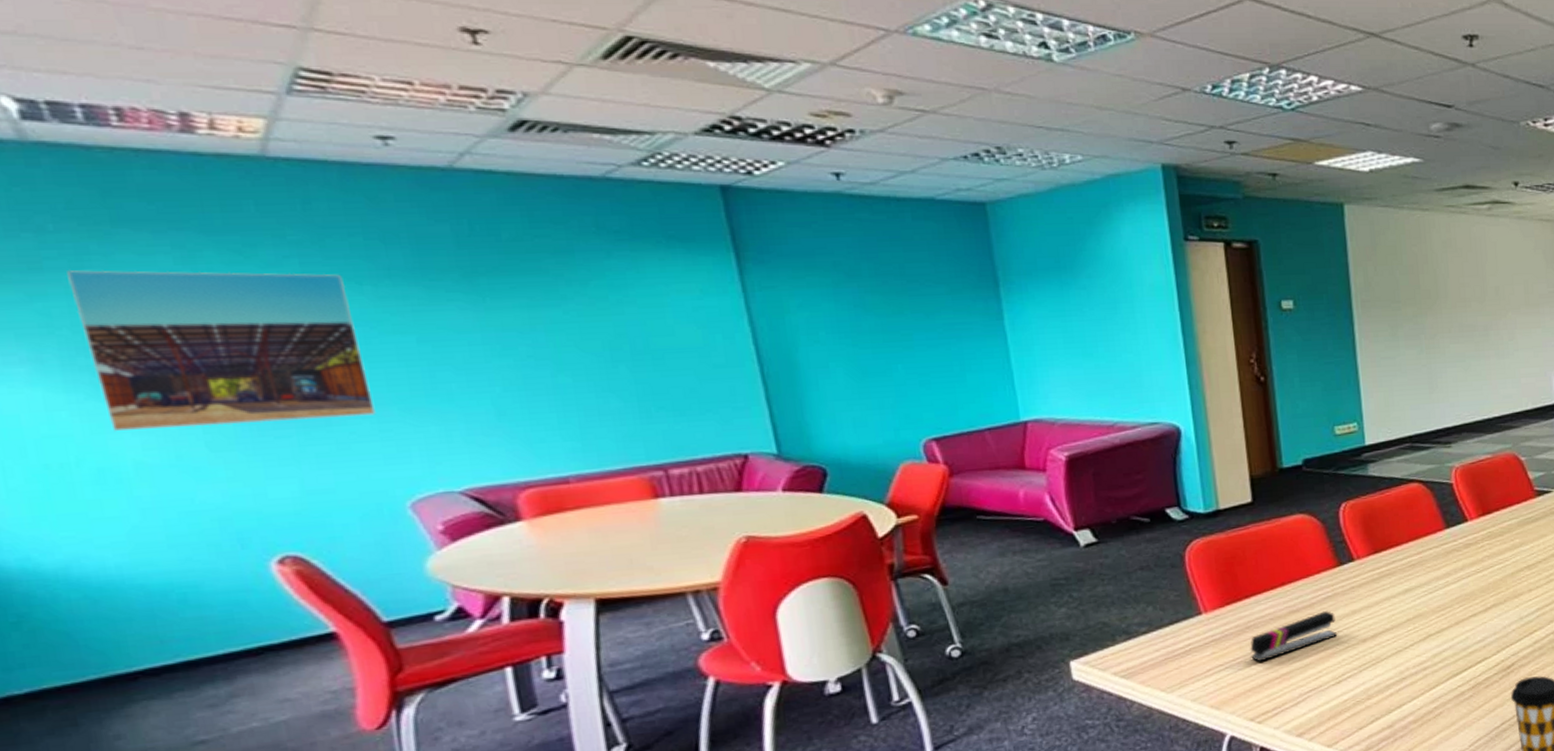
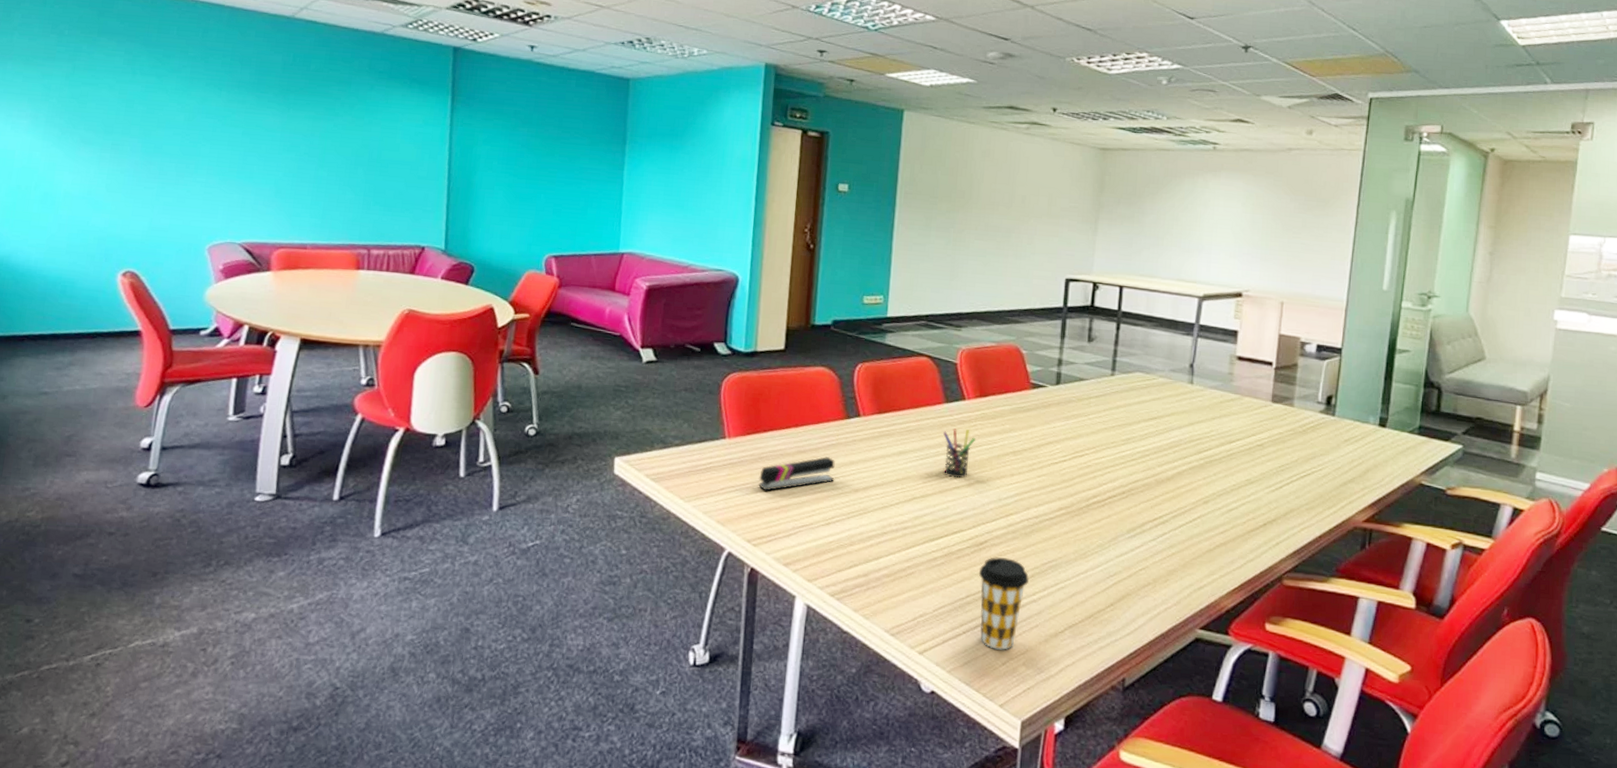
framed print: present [67,270,376,431] -> none [60,61,212,181]
pen holder: none [1450,552,1485,606] -> present [943,428,975,479]

